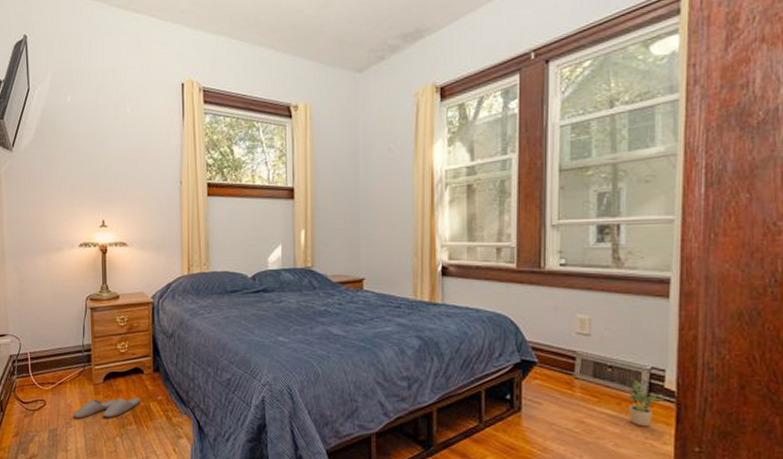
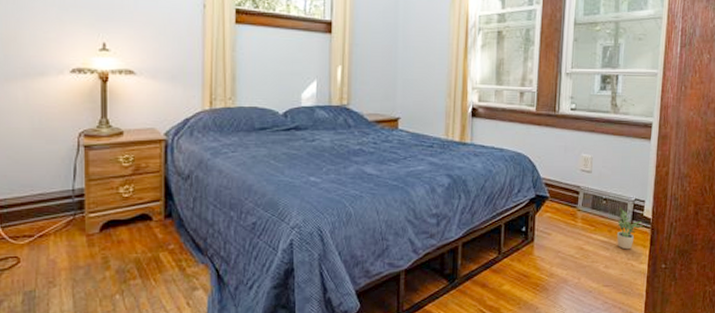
slippers: present [73,397,141,418] -> none [58,247,148,276]

